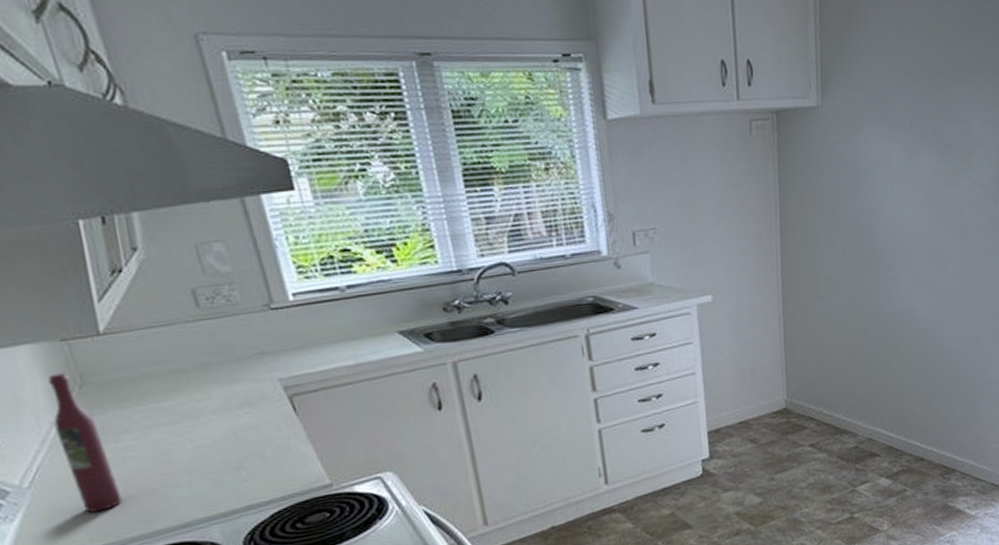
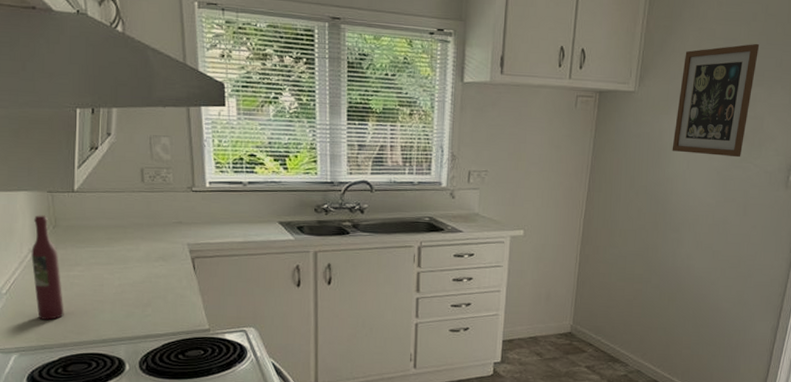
wall art: none [870,31,954,174] -> present [672,43,760,158]

